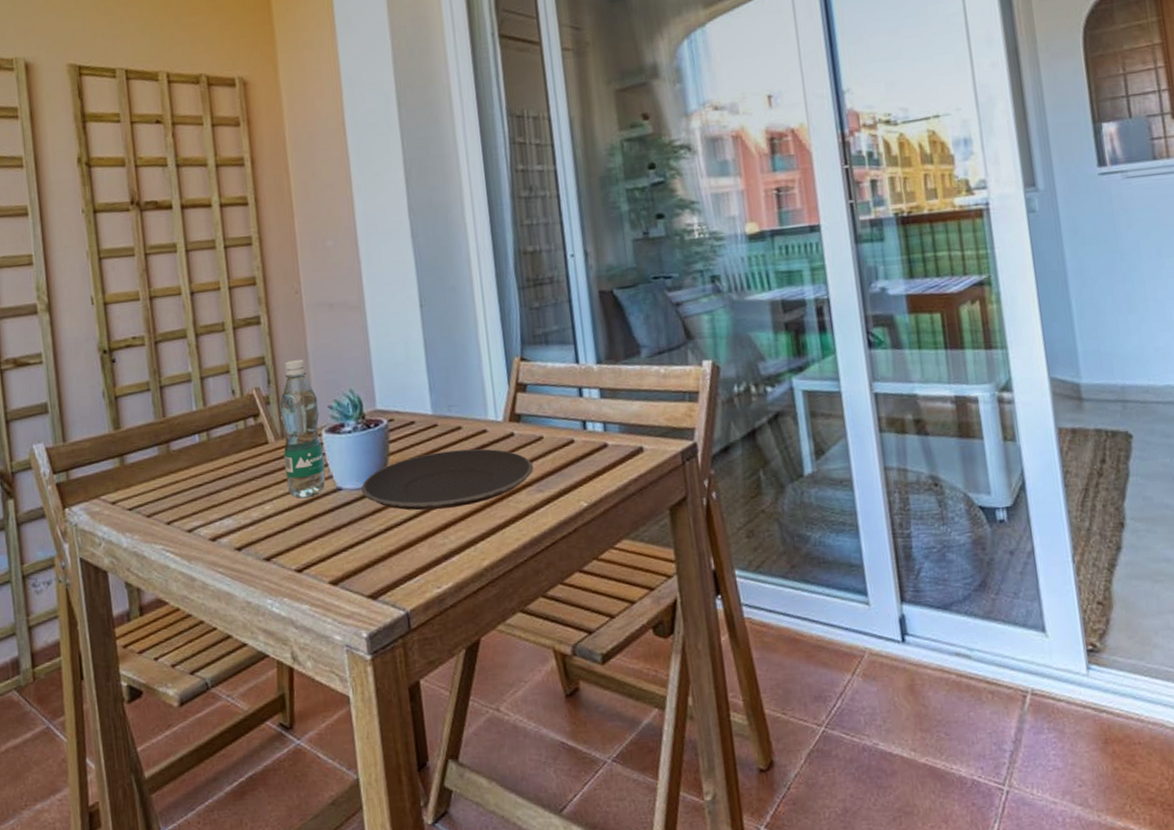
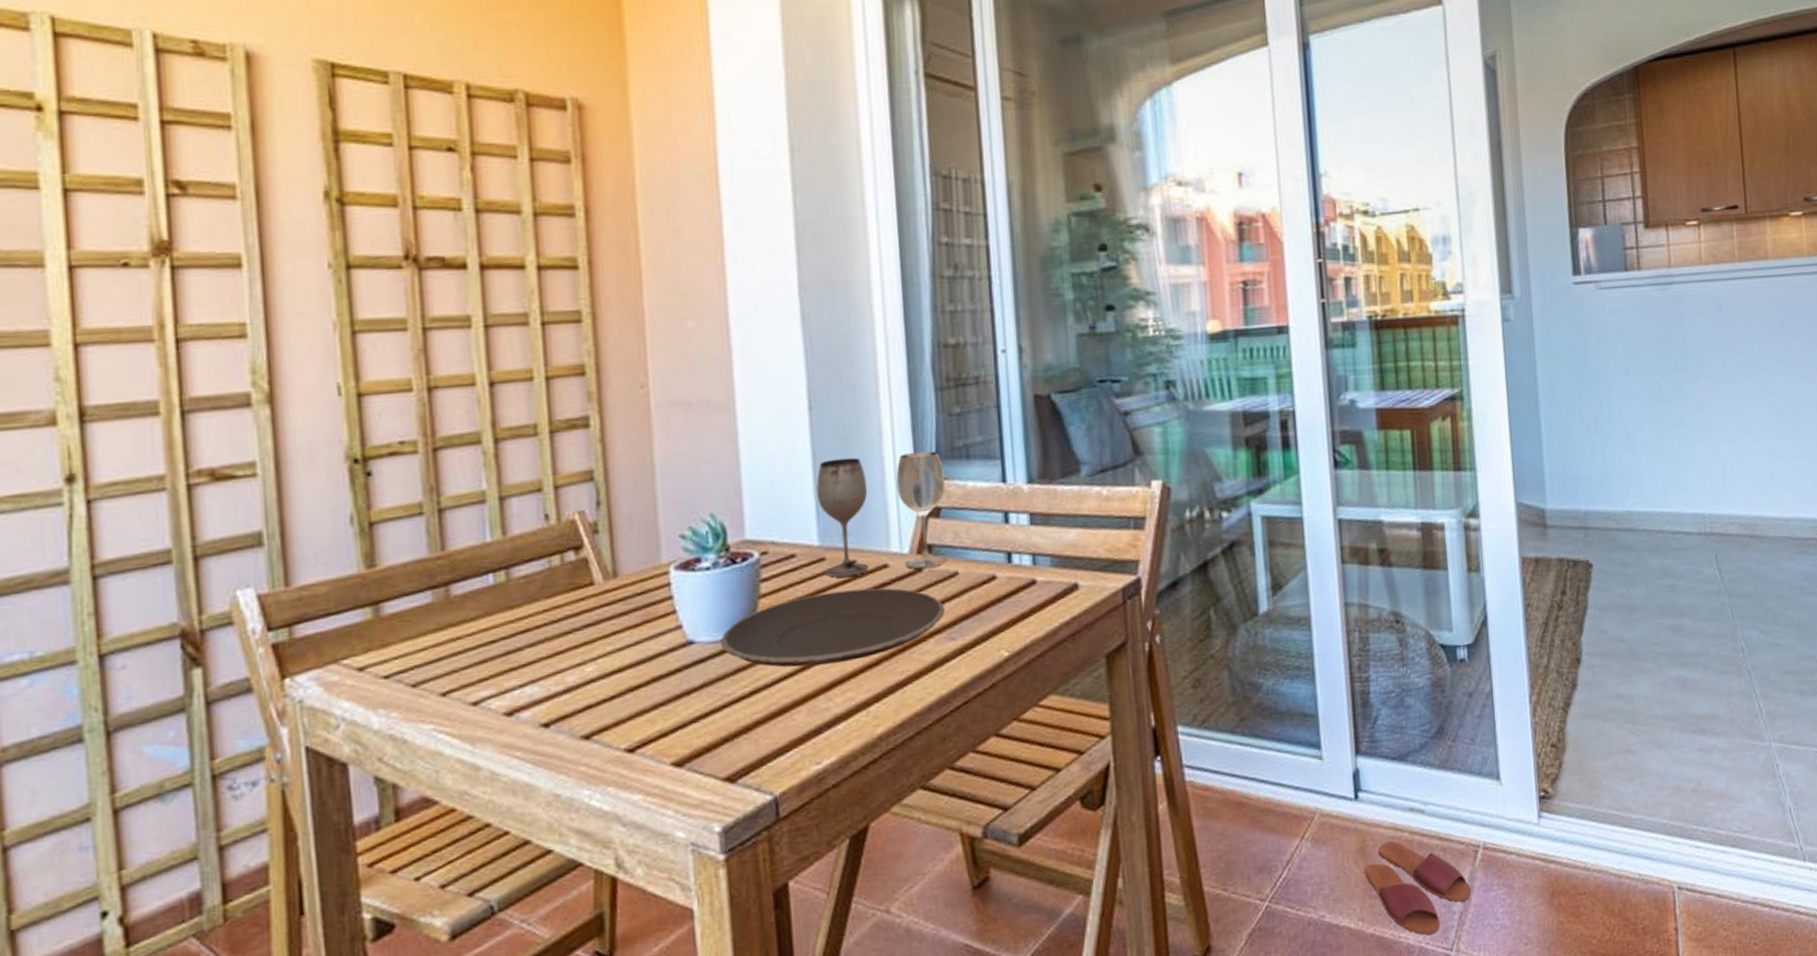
bottle: present [279,359,326,499] -> none [611,473,673,656]
wineglass: none [428,338,534,440] -> present [816,451,947,578]
slippers: none [914,682,1022,769] -> present [1365,841,1472,935]

